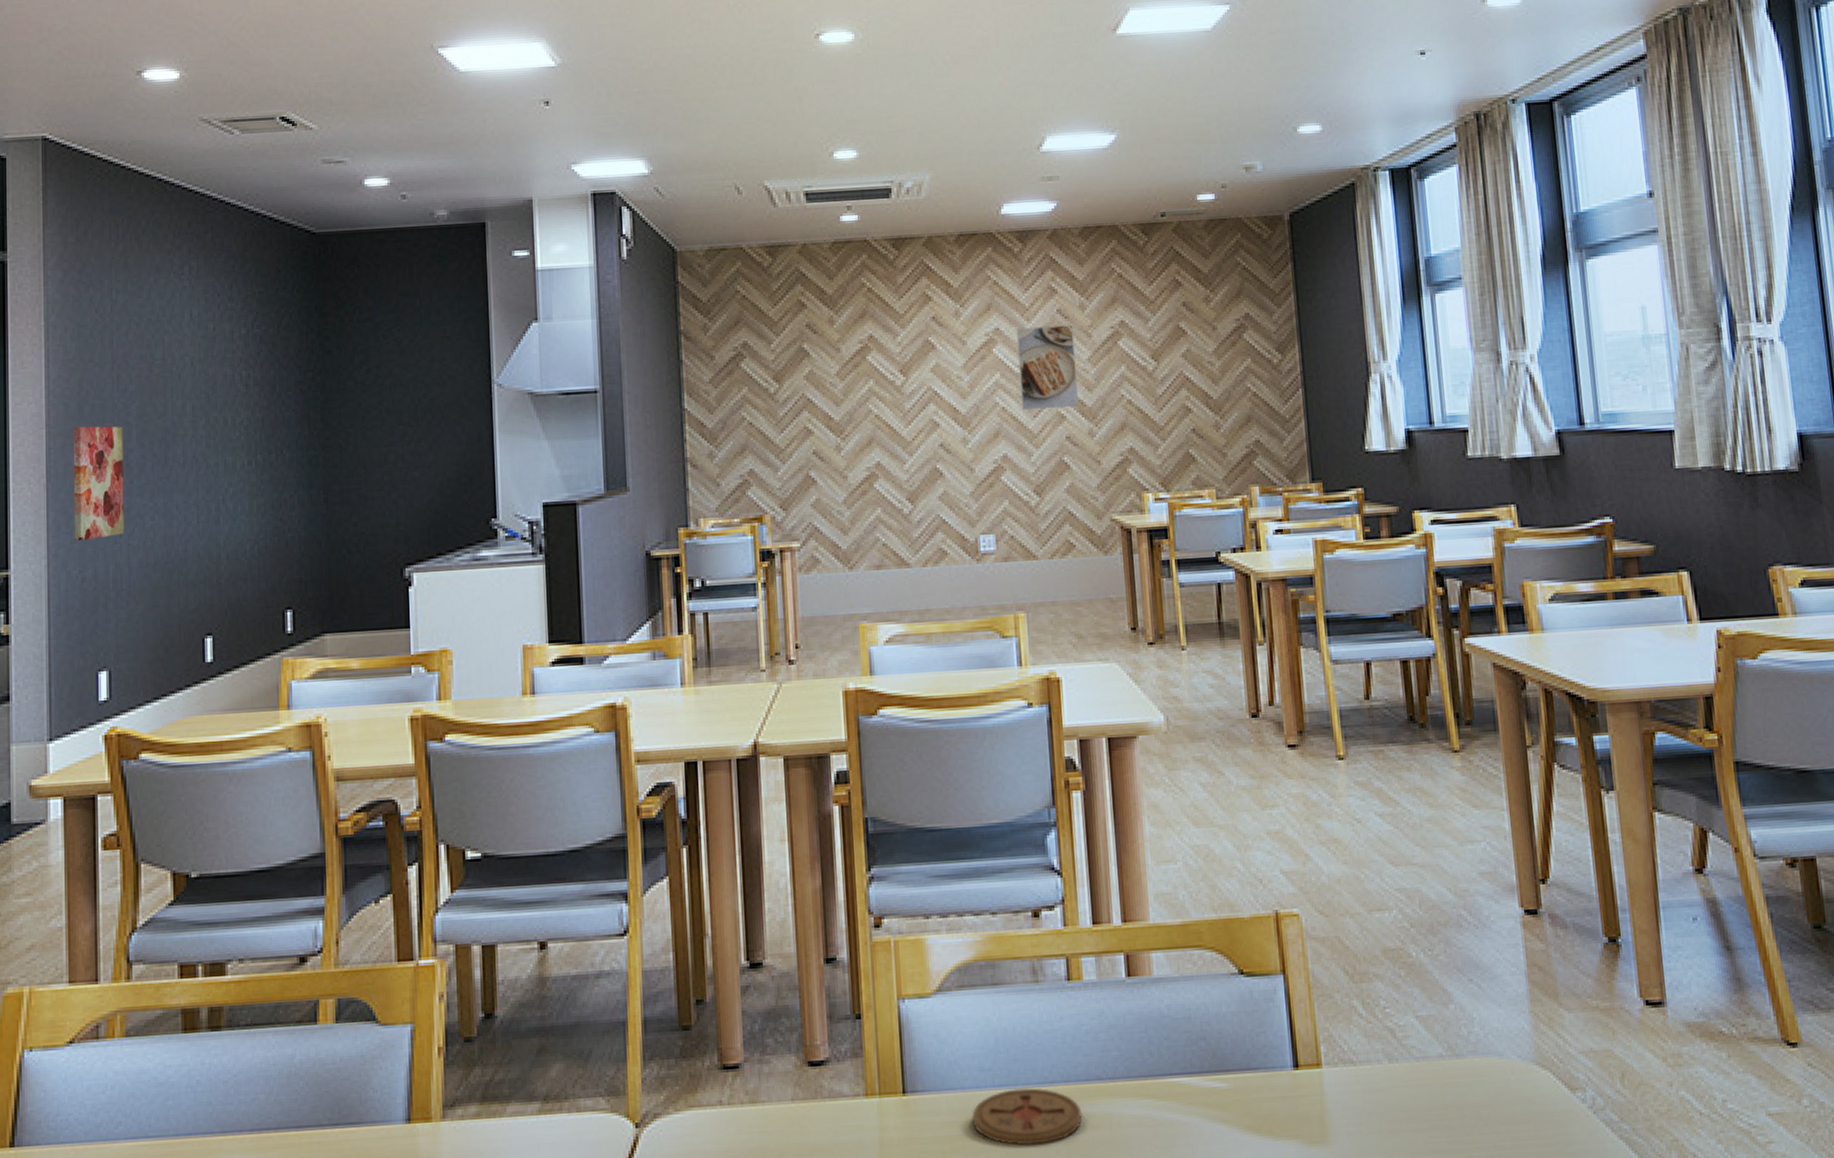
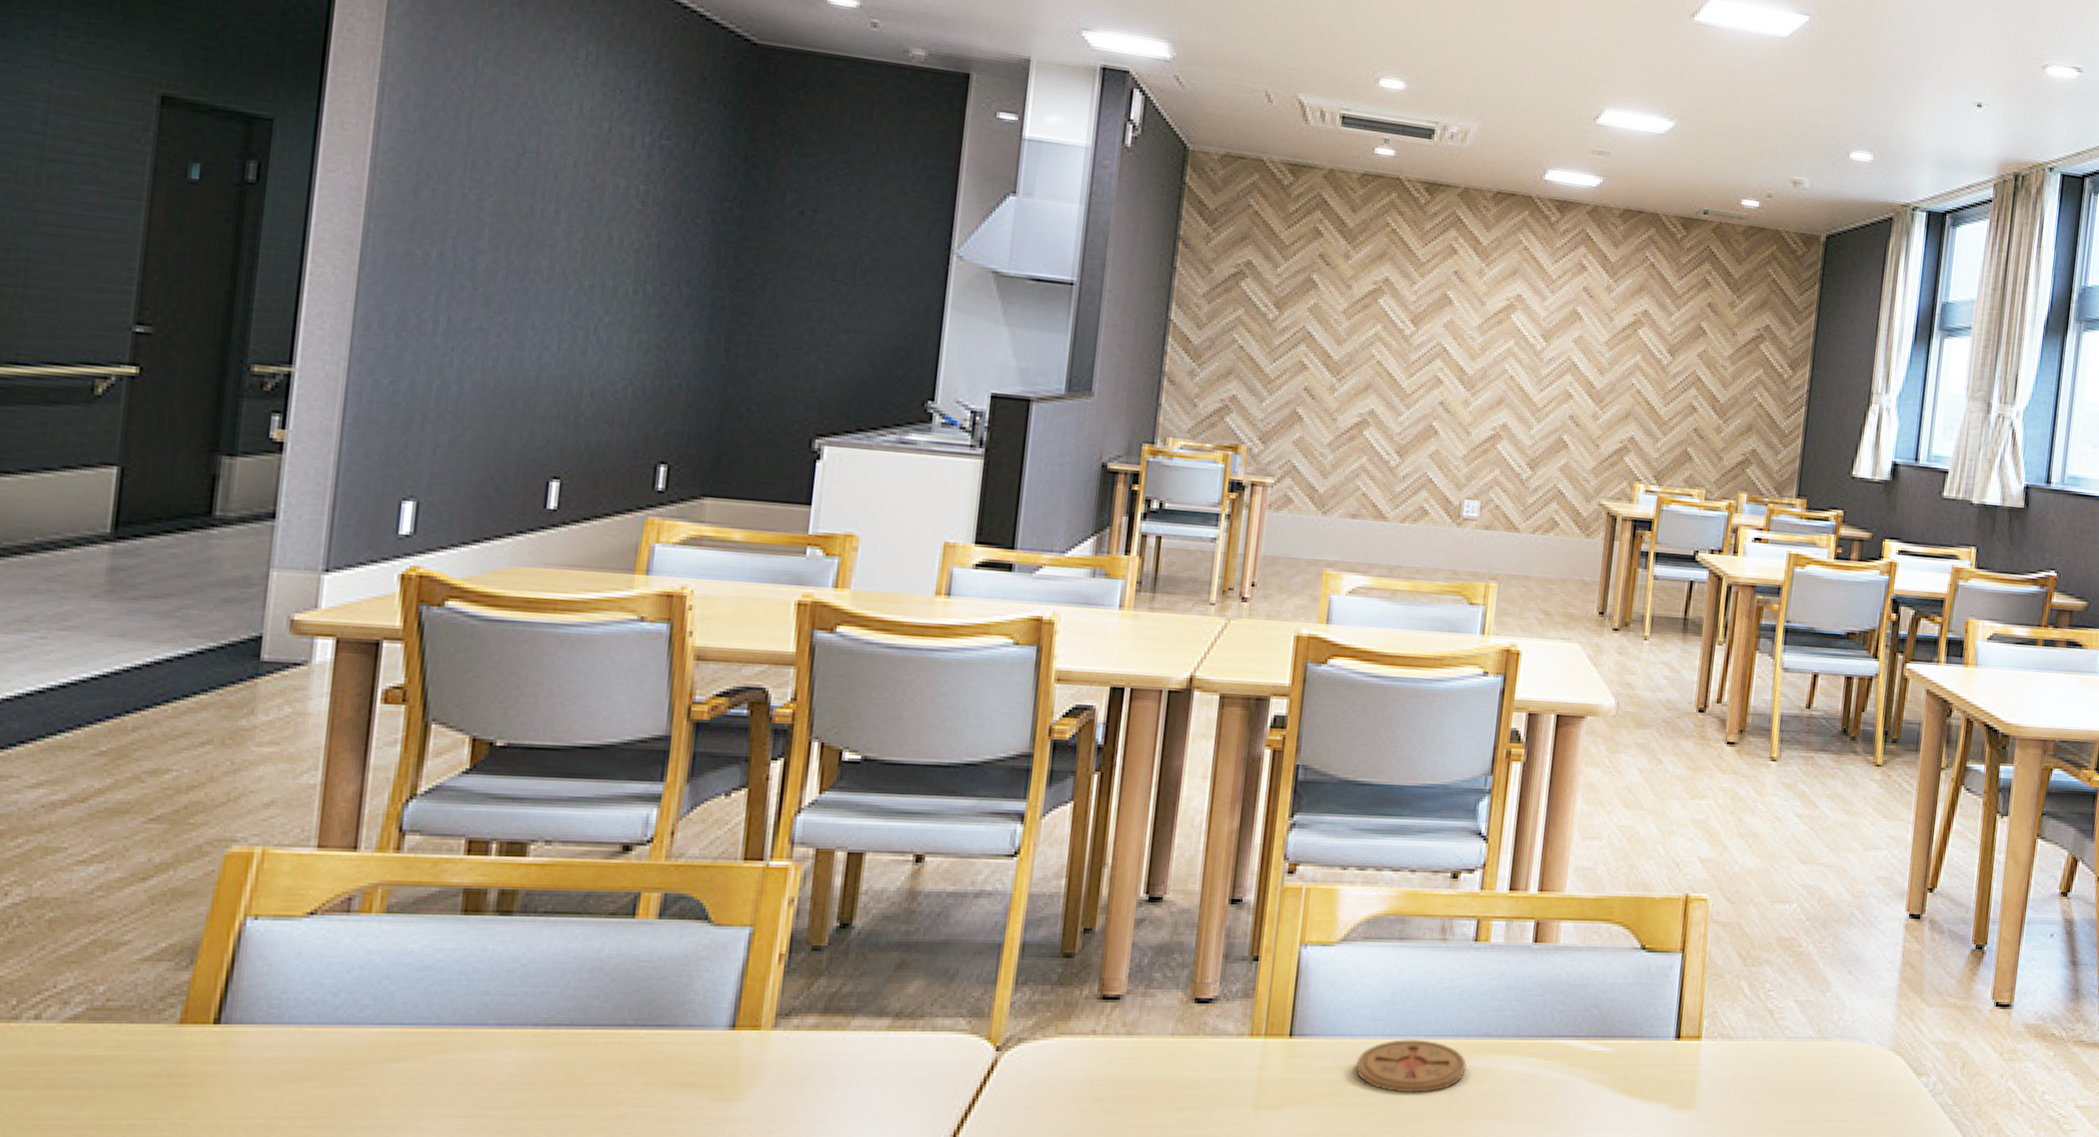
wall art: present [73,426,125,542] -> none [388,211,472,348]
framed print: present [1016,325,1079,411] -> none [1530,298,1597,388]

